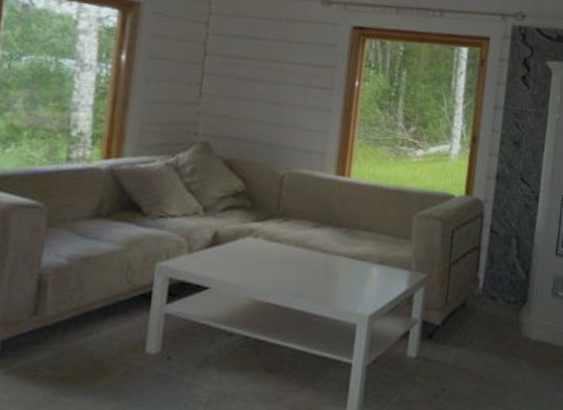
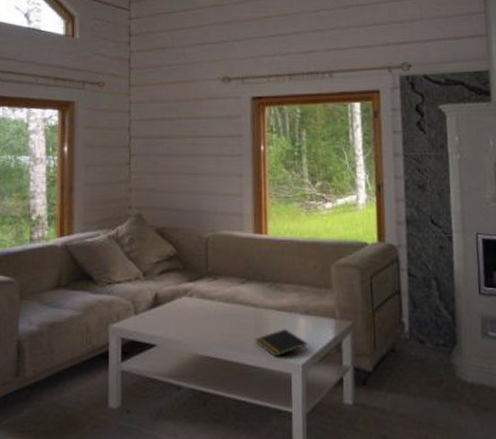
notepad: none [322,278,378,306] -> present [255,329,307,357]

